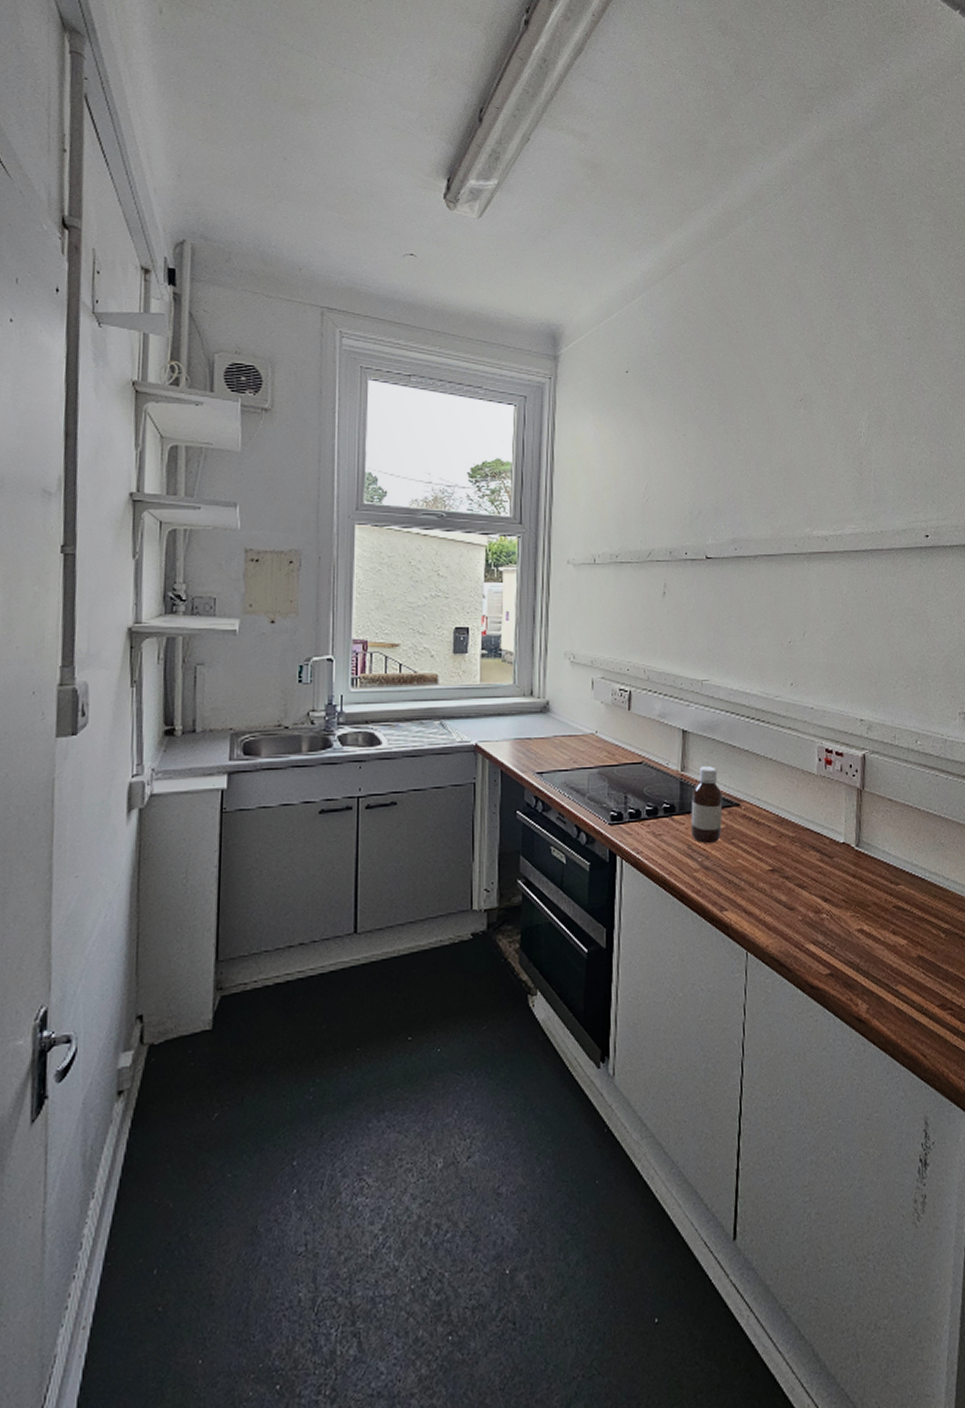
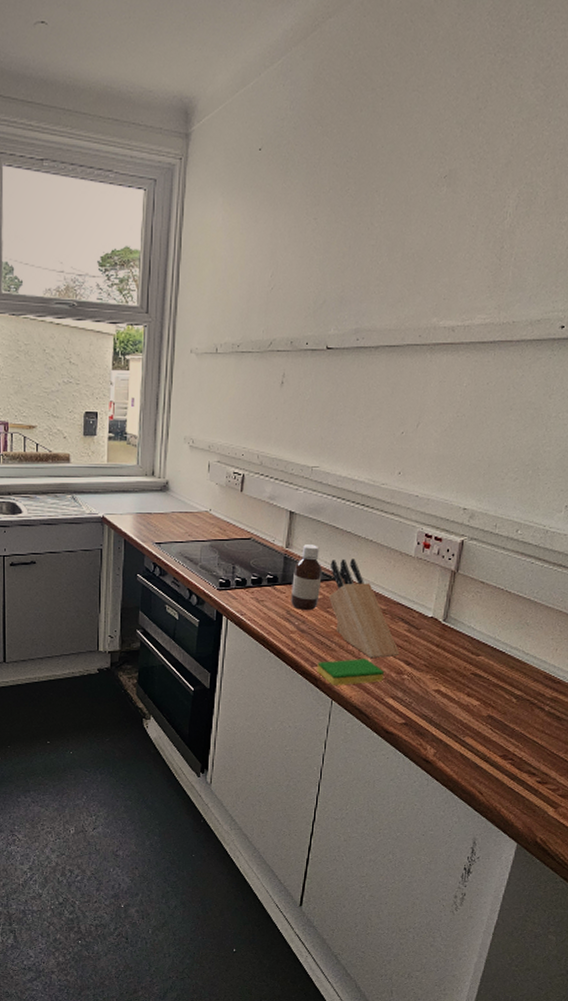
dish sponge: none [727,897,801,933] -> present [317,659,384,685]
knife block: none [730,780,815,895] -> present [329,558,400,658]

